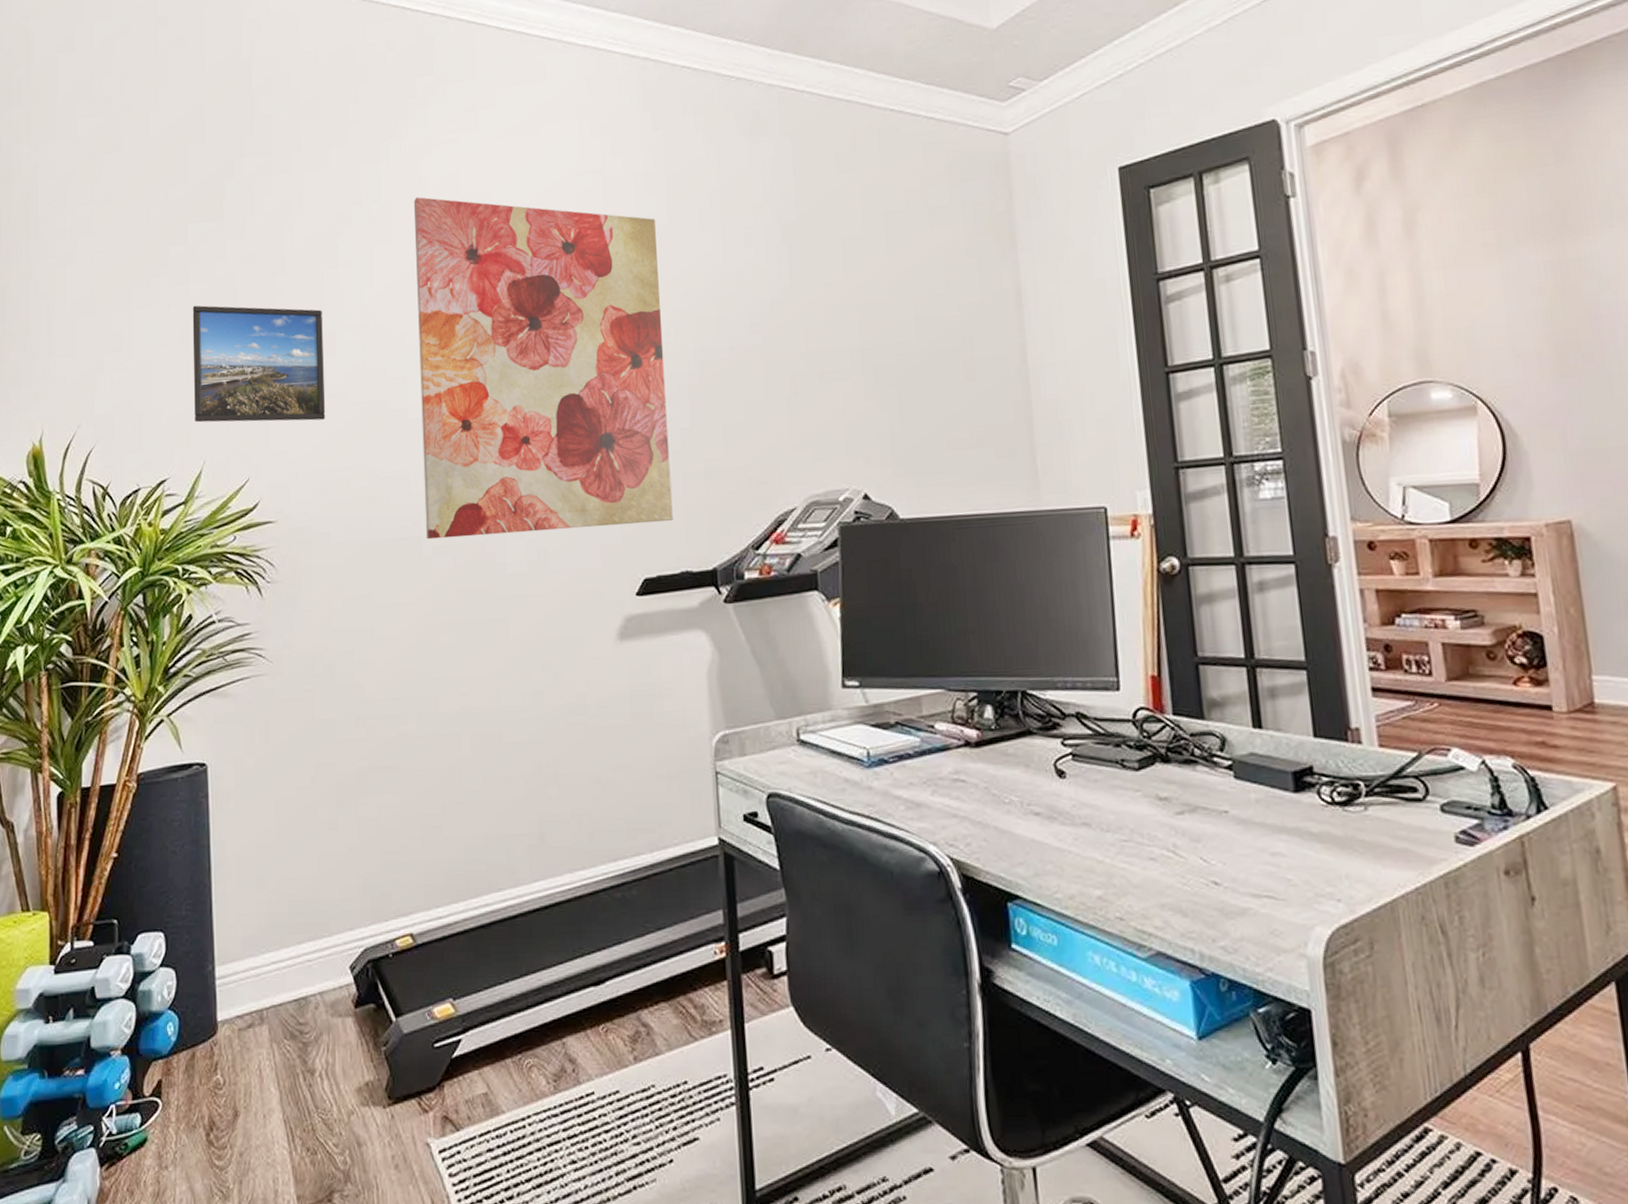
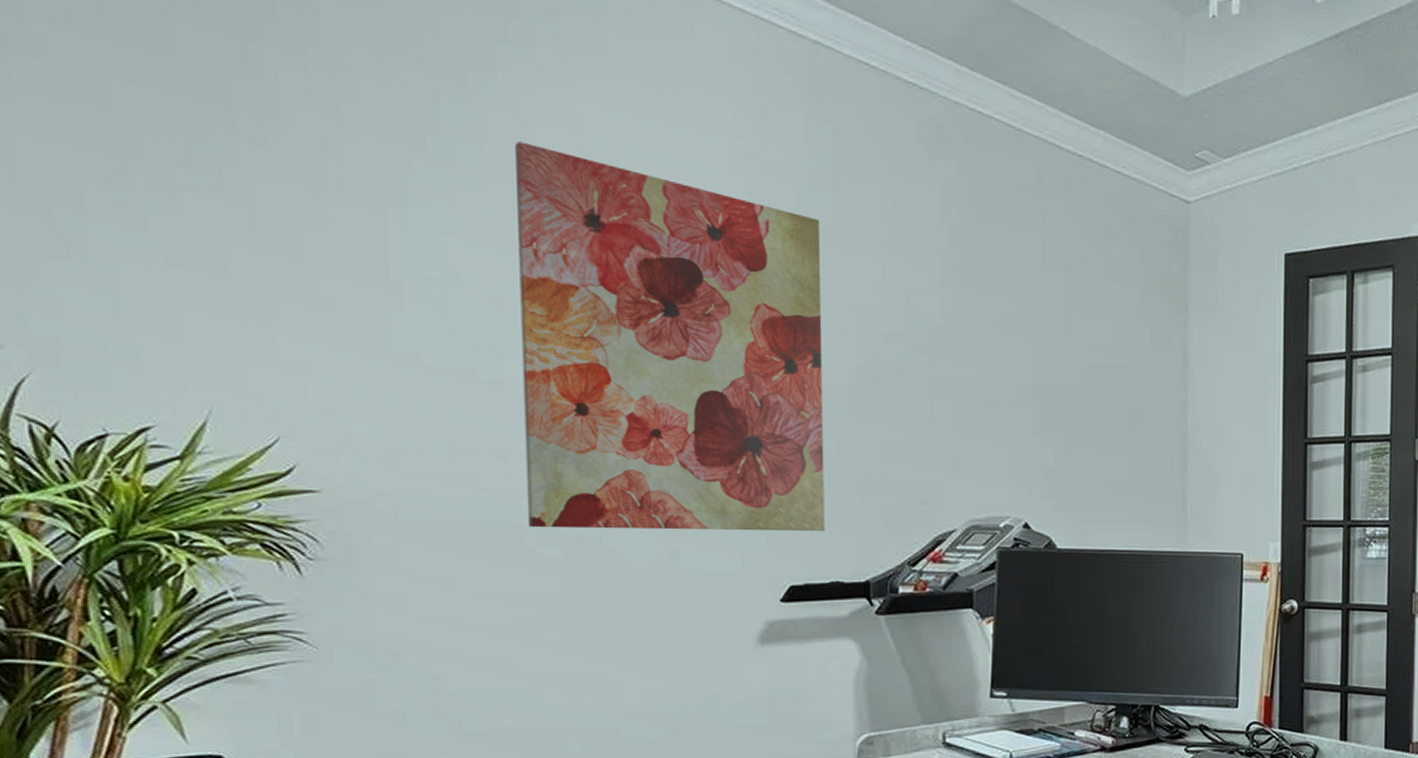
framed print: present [192,305,326,423] -> none [184,218,391,381]

